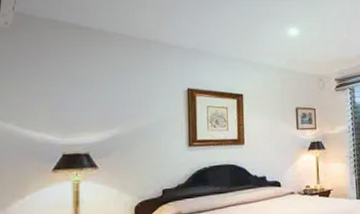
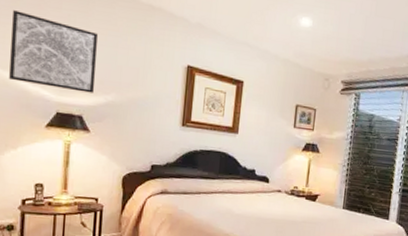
wall art: none [12,65,99,131] -> present [9,10,98,93]

